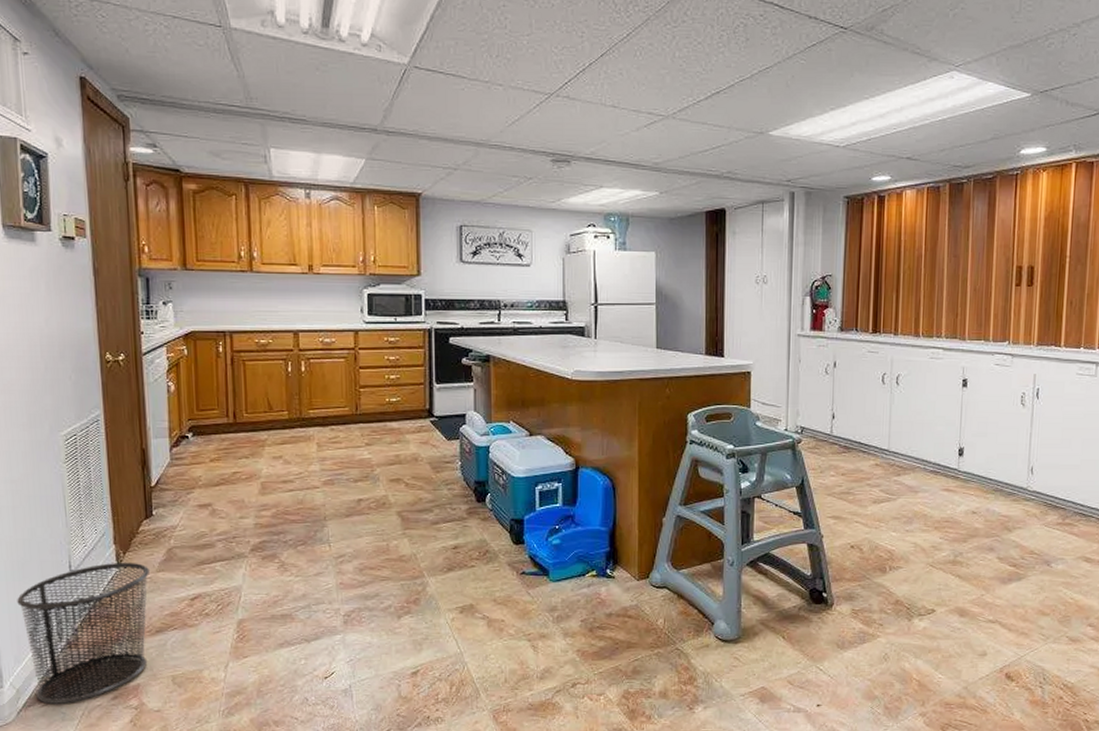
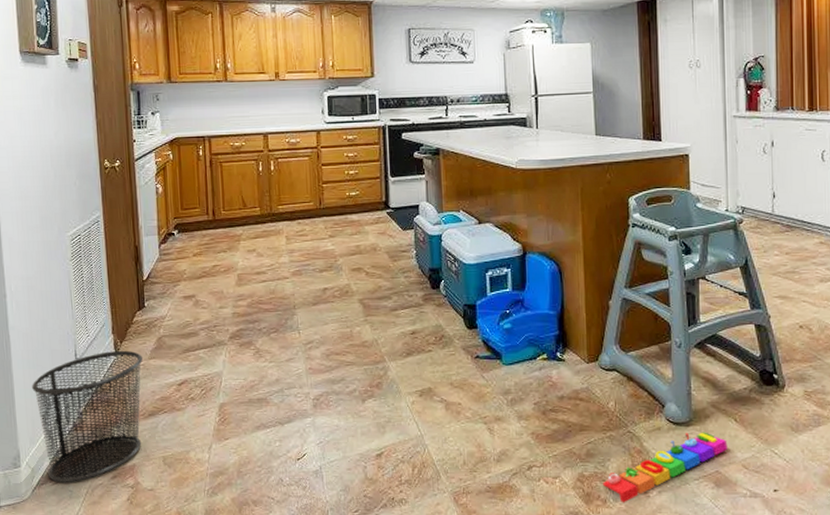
knob puzzle: none [648,649,774,719] -> present [603,432,728,503]

